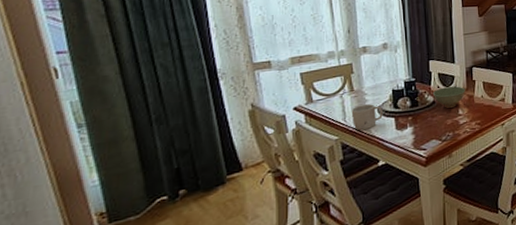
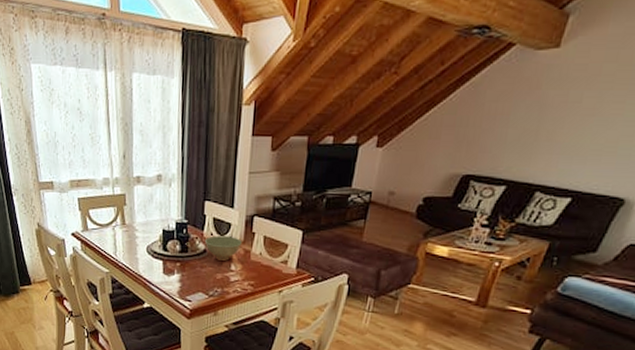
mug: present [351,104,383,131] -> none [121,241,152,269]

